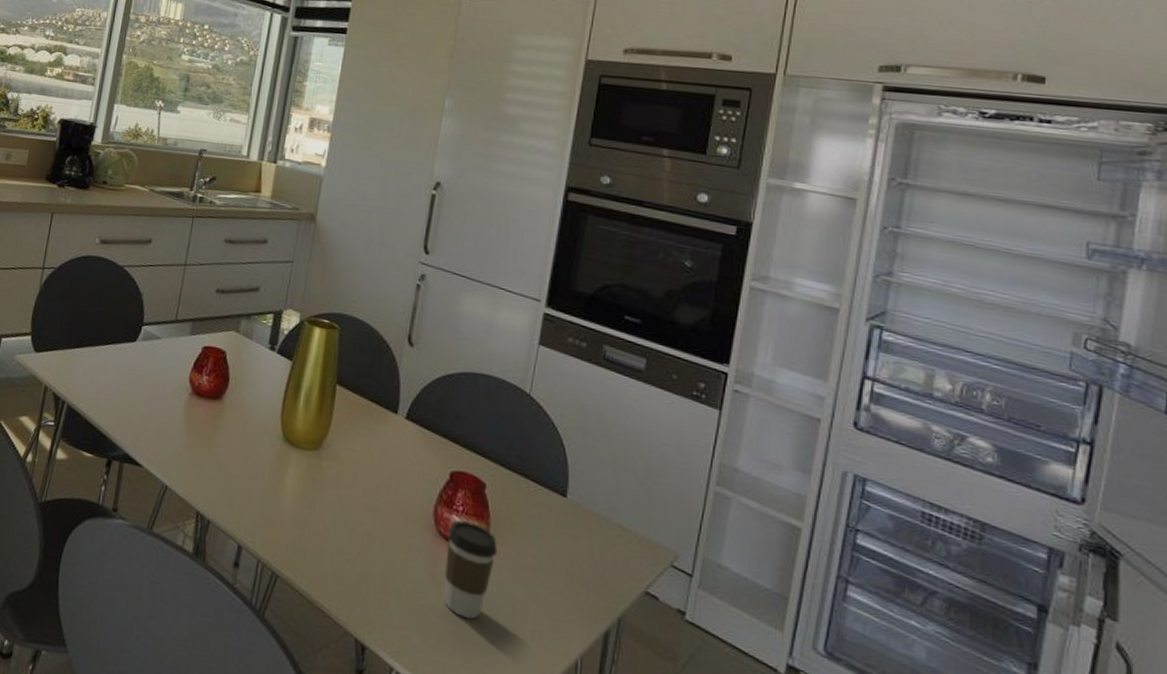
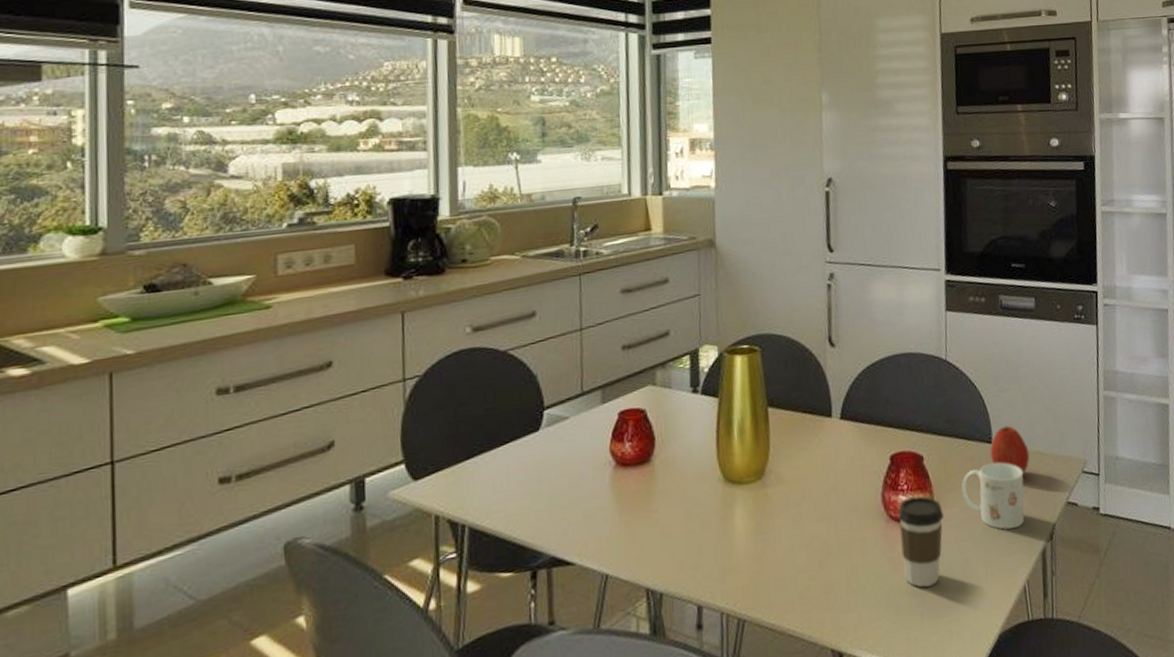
mug: none [521,516,597,597] -> present [961,462,1025,530]
apple: none [562,484,609,544] -> present [990,425,1030,476]

